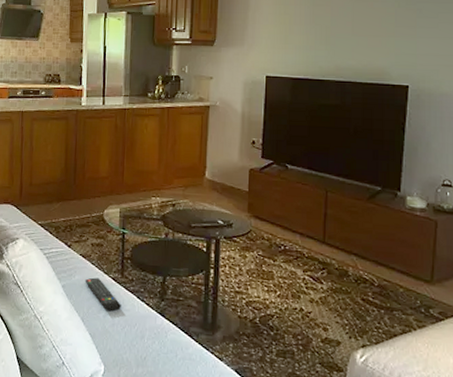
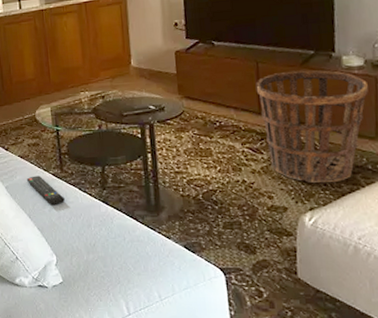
basket: none [323,204,428,322] -> present [255,70,368,184]

